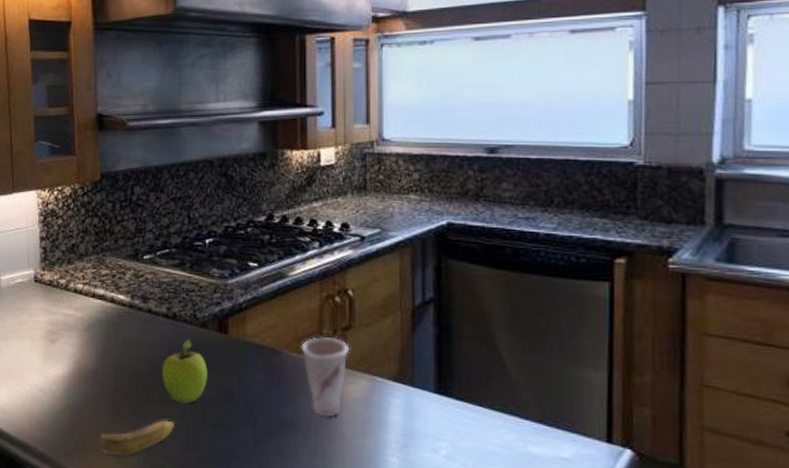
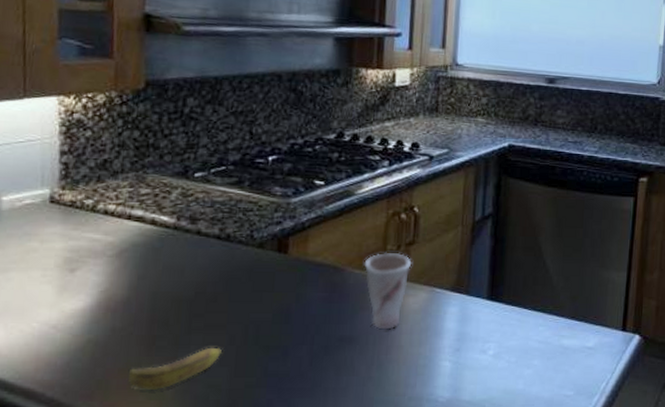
fruit: present [162,339,208,404] -> none [210,260,263,328]

